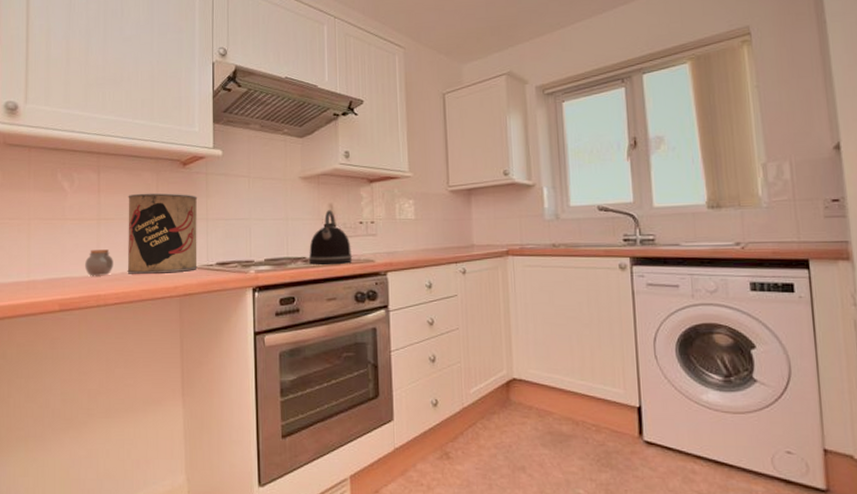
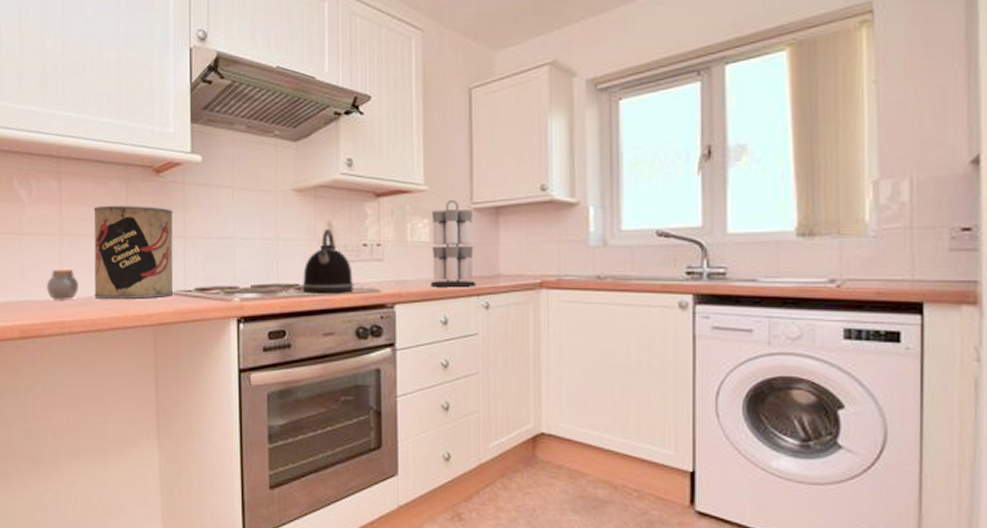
spice rack: none [415,183,454,257] -> present [430,199,476,287]

